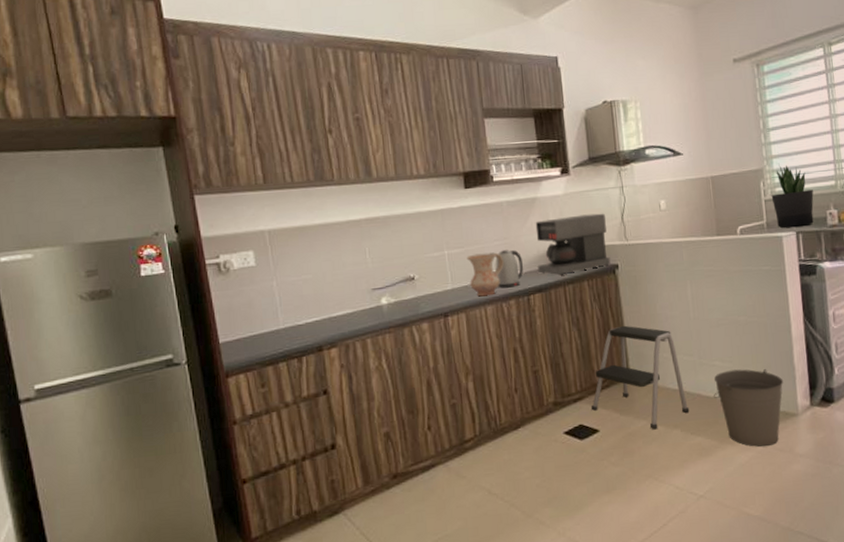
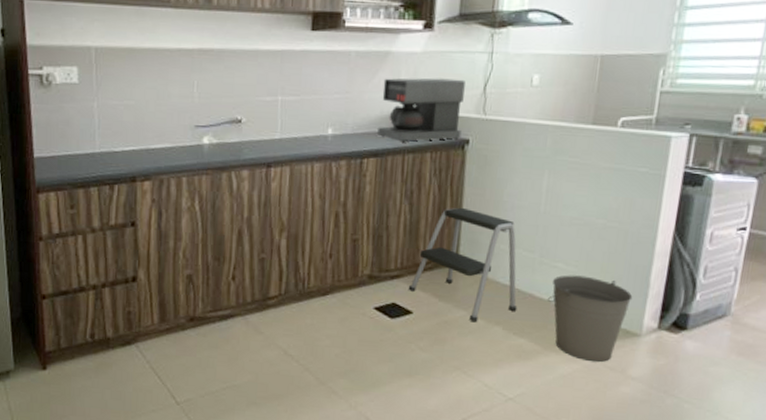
ceramic jug: present [466,252,504,297] -> none [300,104,341,153]
kettle: present [495,249,524,288] -> none [330,105,363,147]
planter: present [771,164,814,229] -> none [669,51,724,129]

